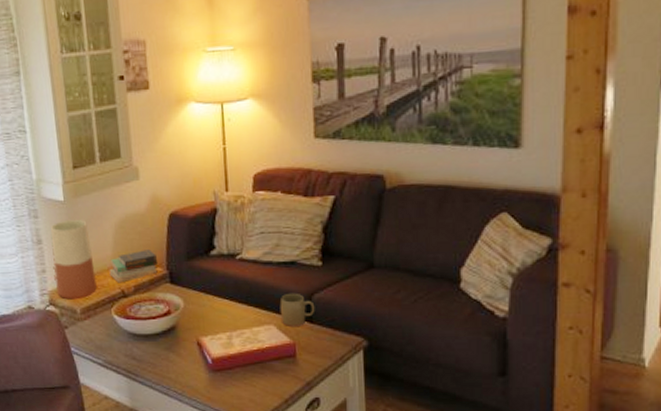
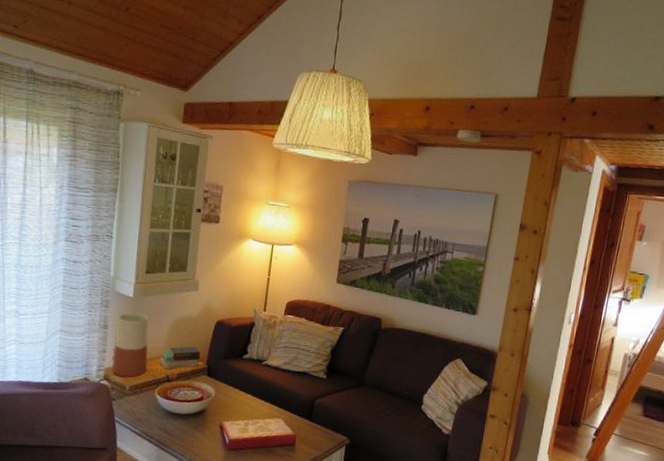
mug: present [279,293,315,326] -> none [288,396,316,422]

